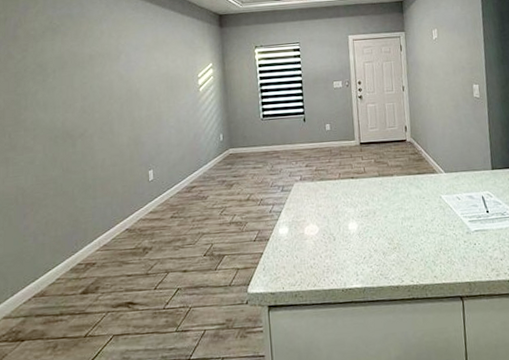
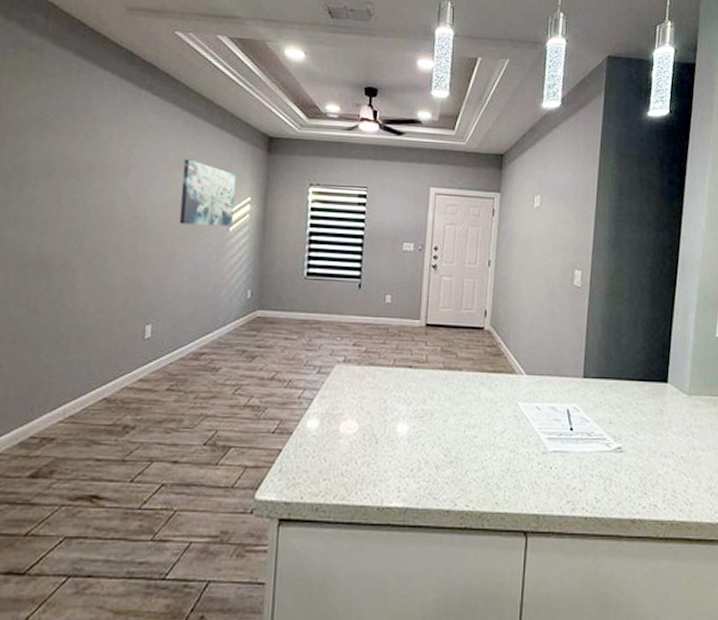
wall art: none [159,40,201,91] -> present [179,159,237,227]

